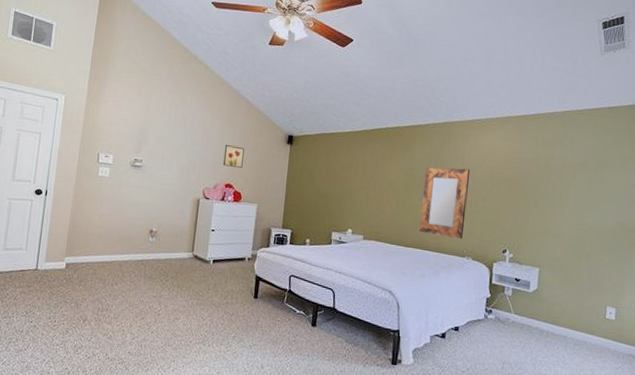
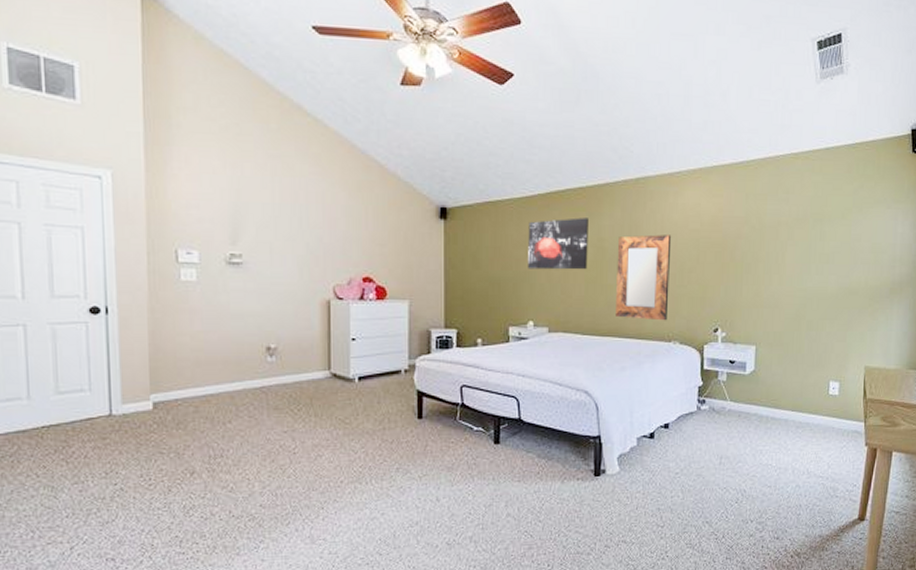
wall art: present [223,145,244,169] -> none [355,226,383,256]
wall art: none [351,150,403,192] -> present [528,217,588,270]

